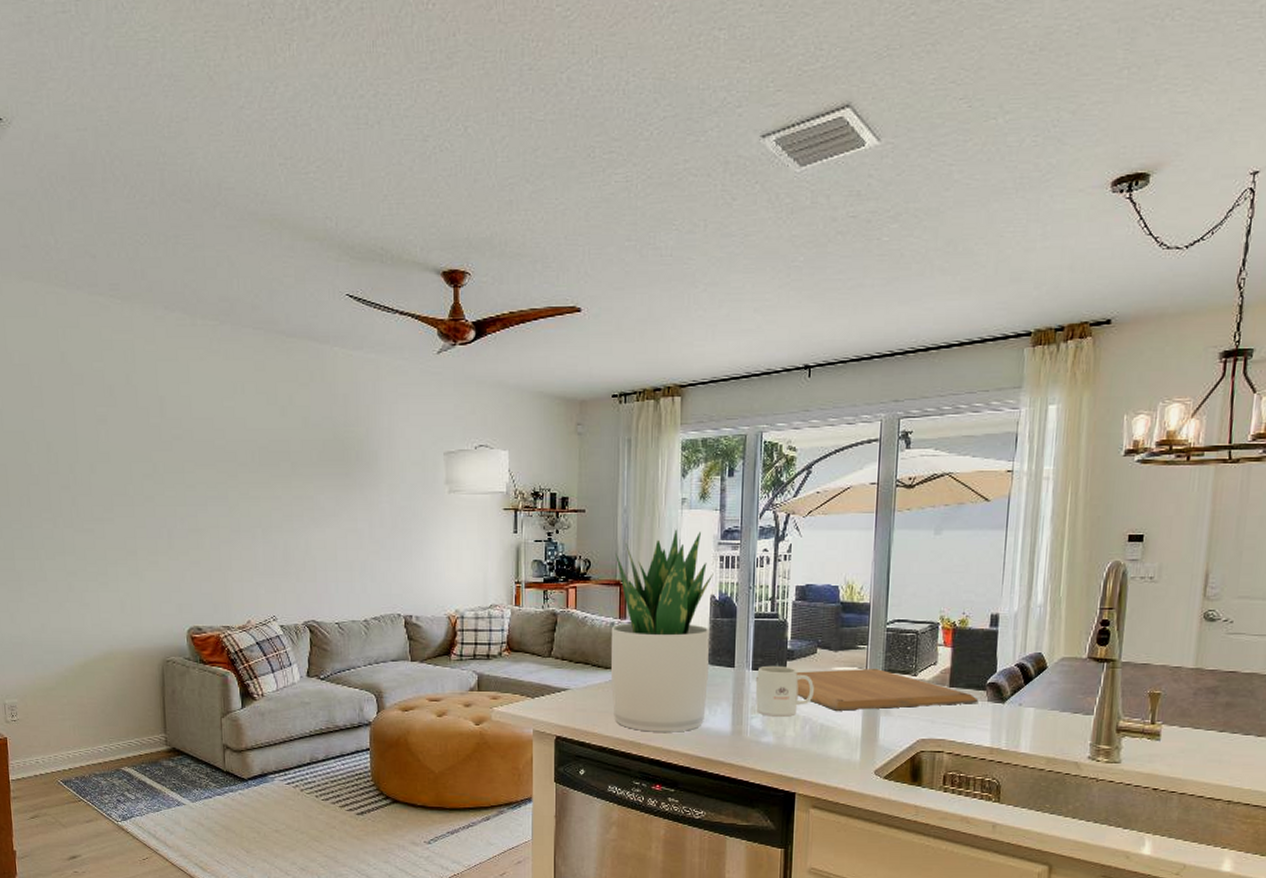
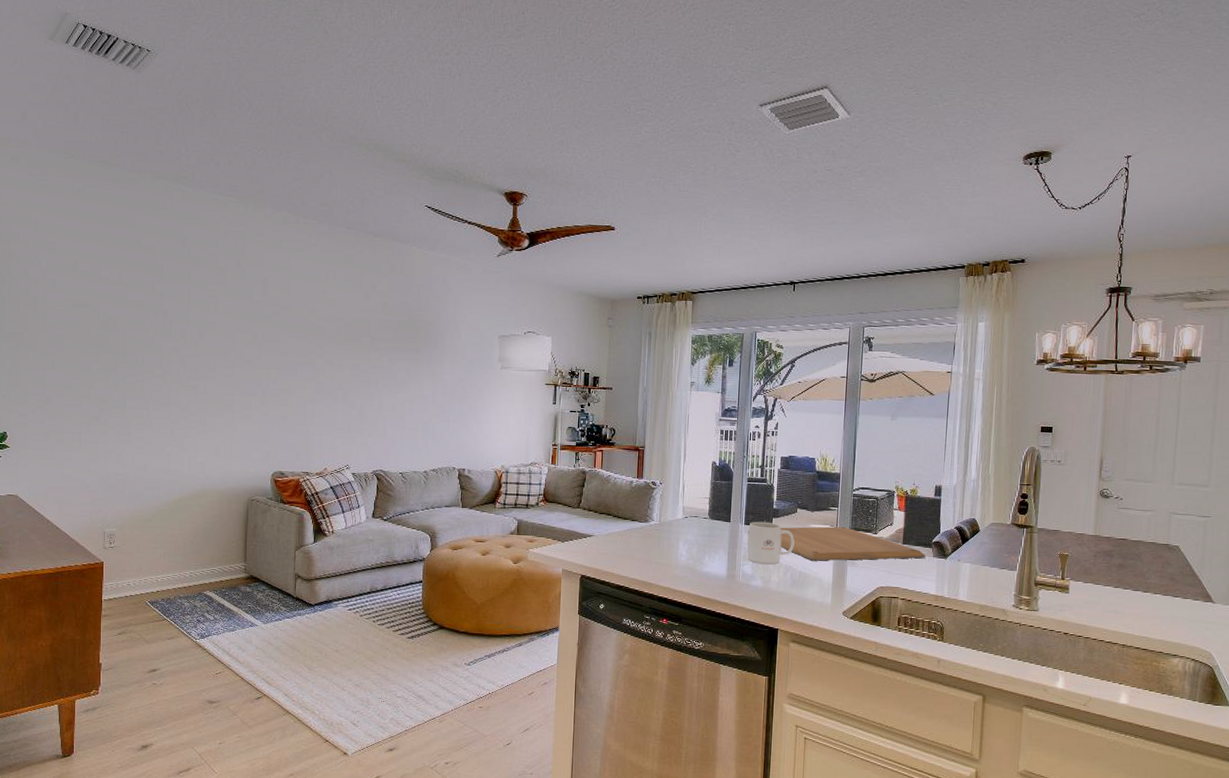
planter: present [610,529,714,732] -> none [629,407,715,575]

